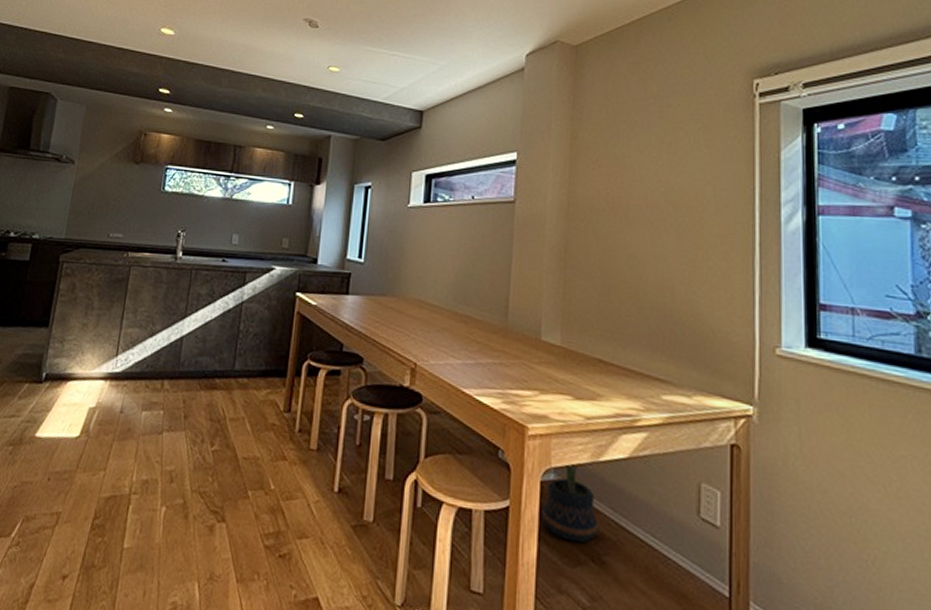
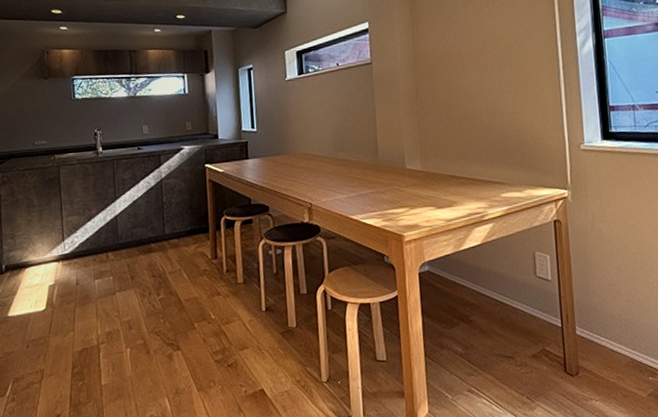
potted plant: present [541,464,599,543] -> none [422,256,466,312]

